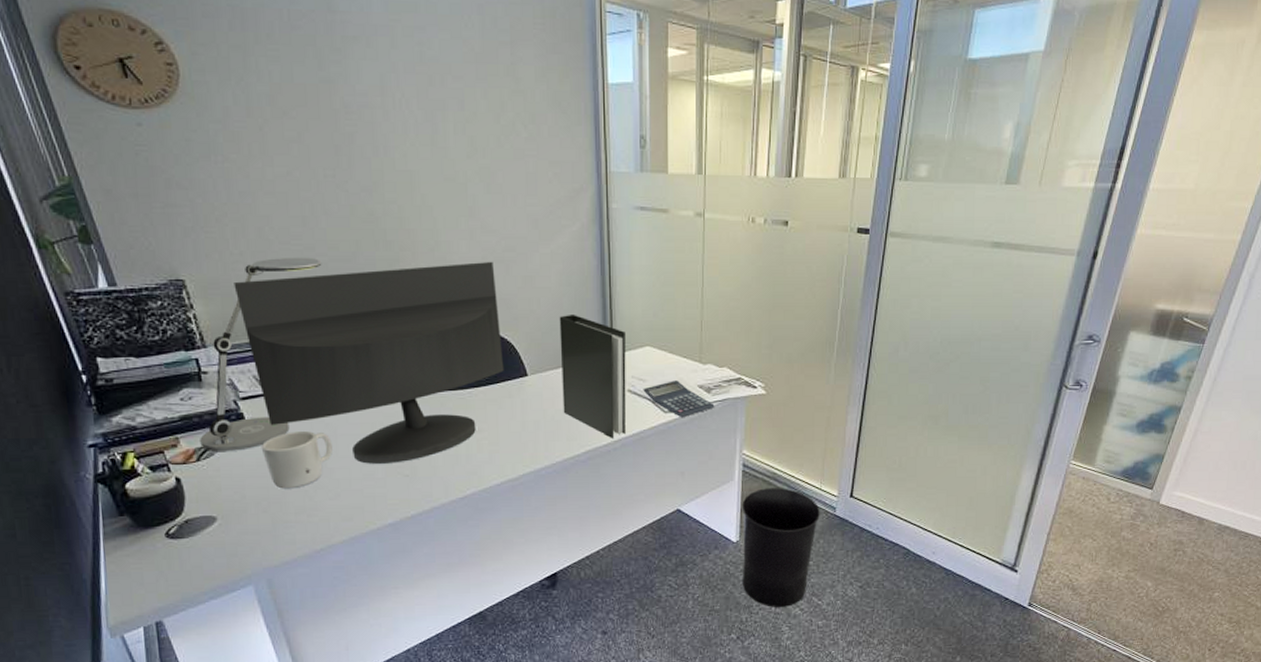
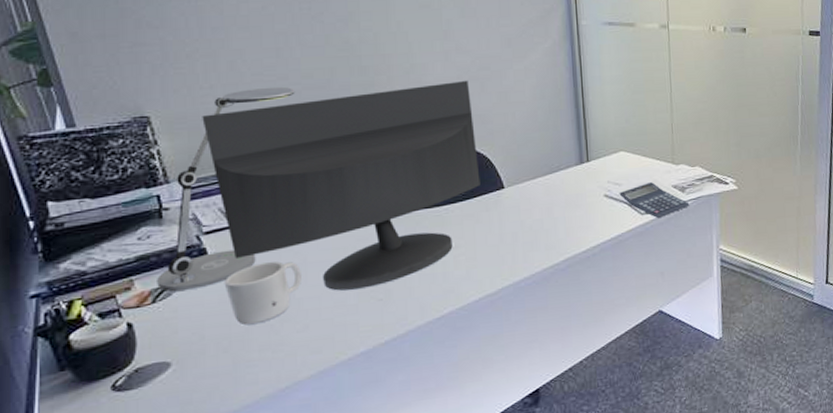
binder: present [559,313,627,439] -> none [534,125,604,245]
waste bin: present [742,488,820,607] -> none [722,279,799,404]

